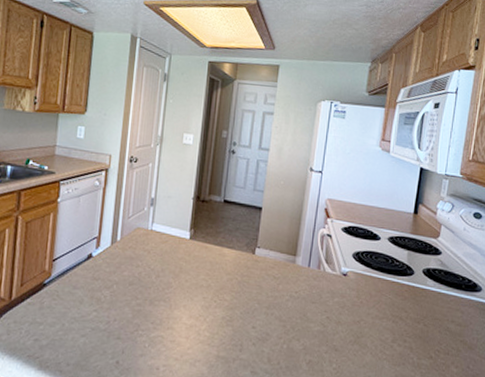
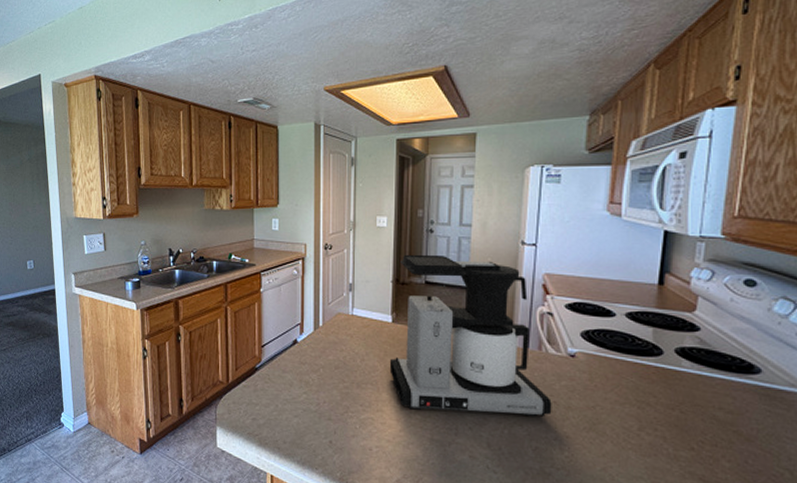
coffee maker: none [183,172,326,332] -> present [389,254,552,417]

